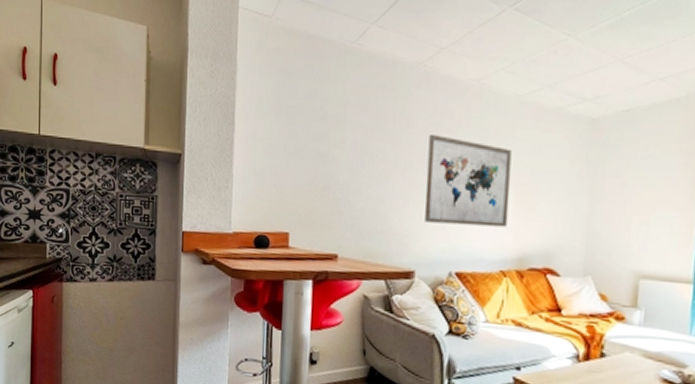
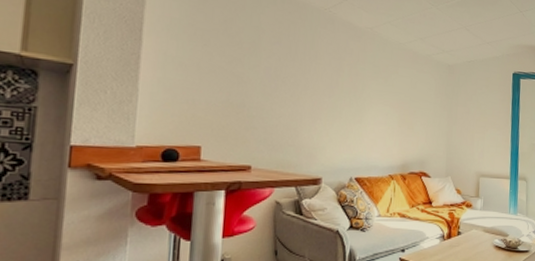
wall art: present [425,133,512,228] -> none [330,65,396,142]

